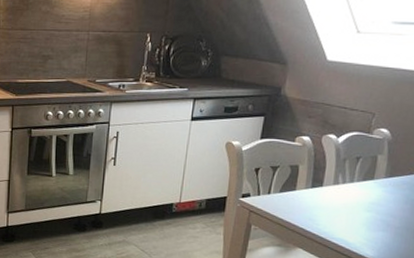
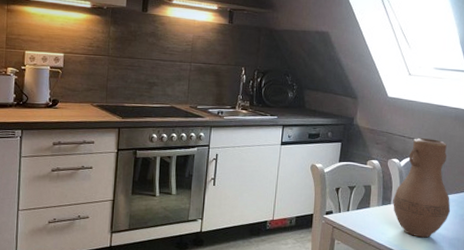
vase: none [325,109,402,226] -> present [393,138,451,238]

